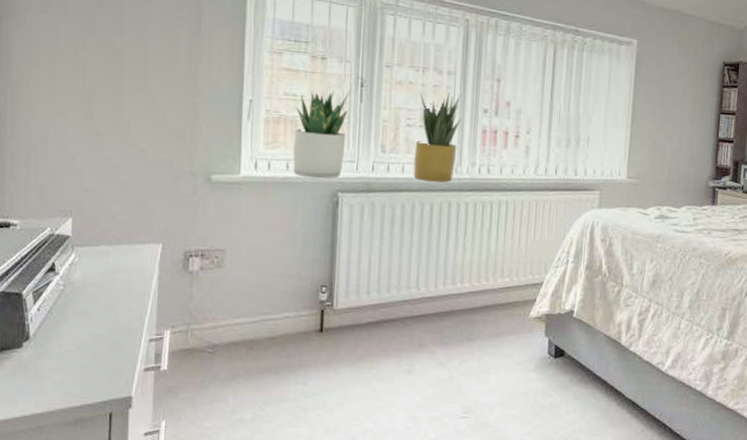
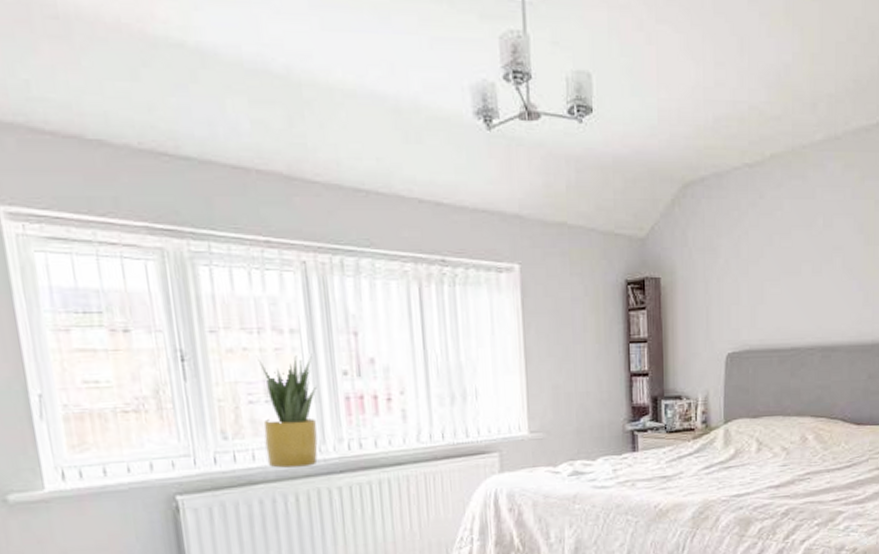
planter: present [293,89,349,179] -> none [101,368,176,483]

